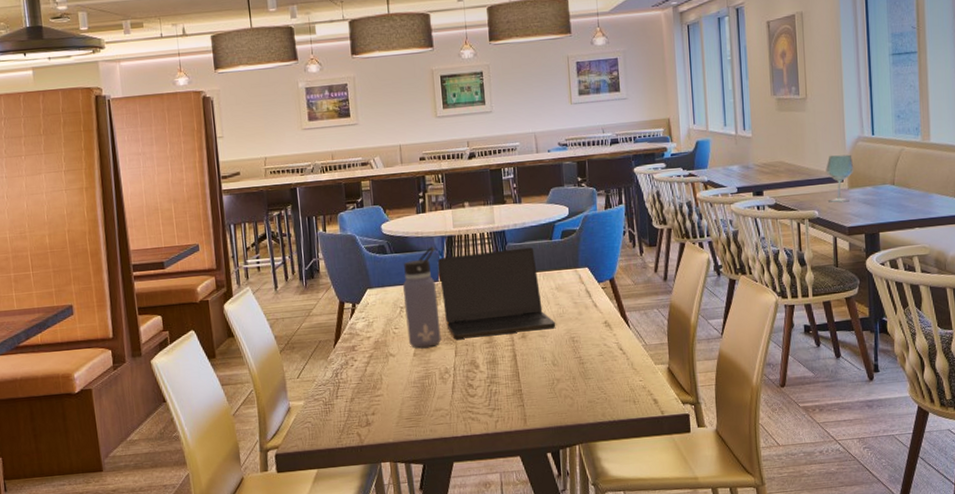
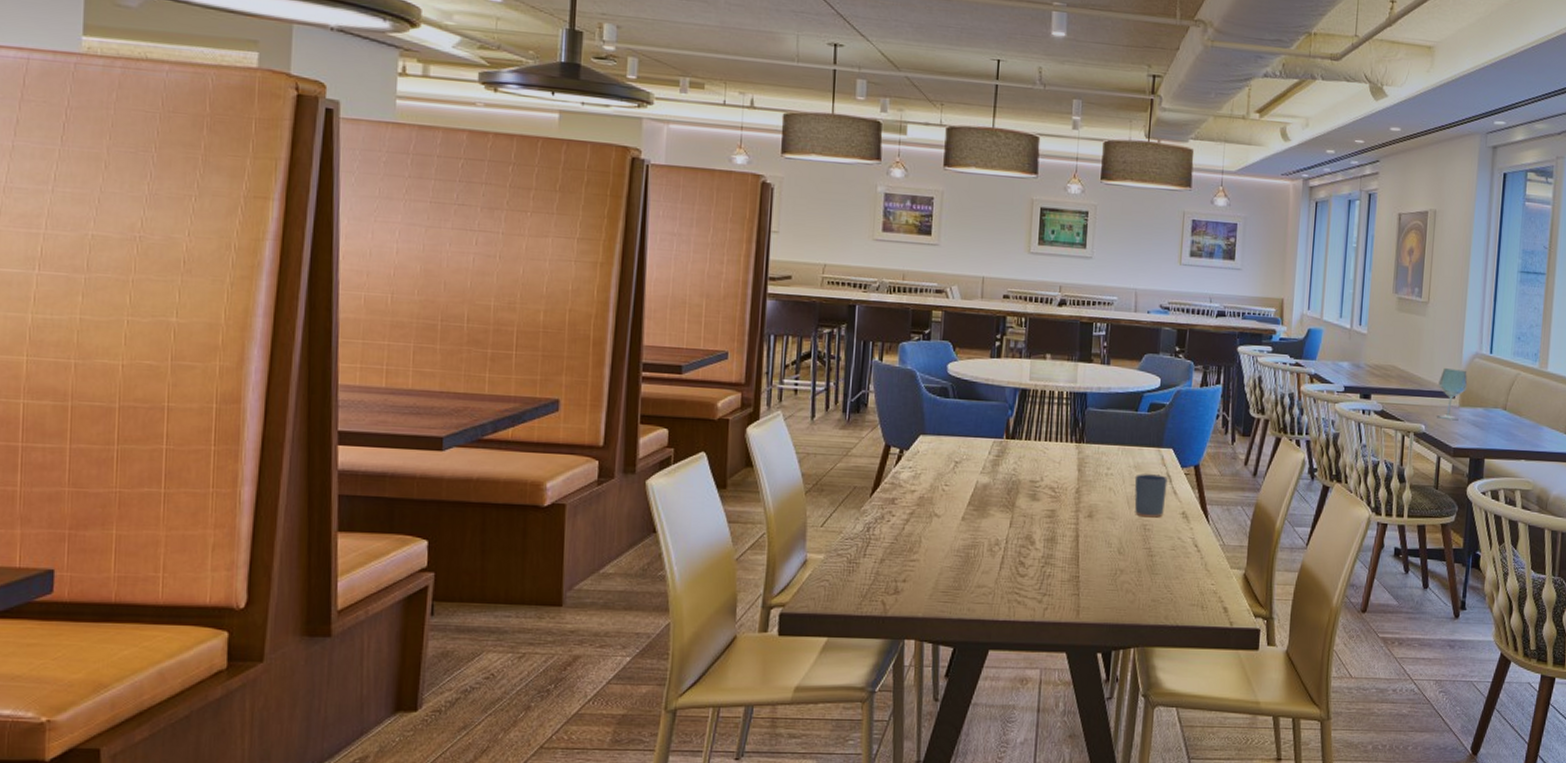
water bottle: present [402,246,441,348] -> none [958,397,1005,512]
laptop: present [438,247,556,339] -> none [1004,412,1129,511]
mug: none [558,292,588,331] -> present [1134,474,1168,518]

